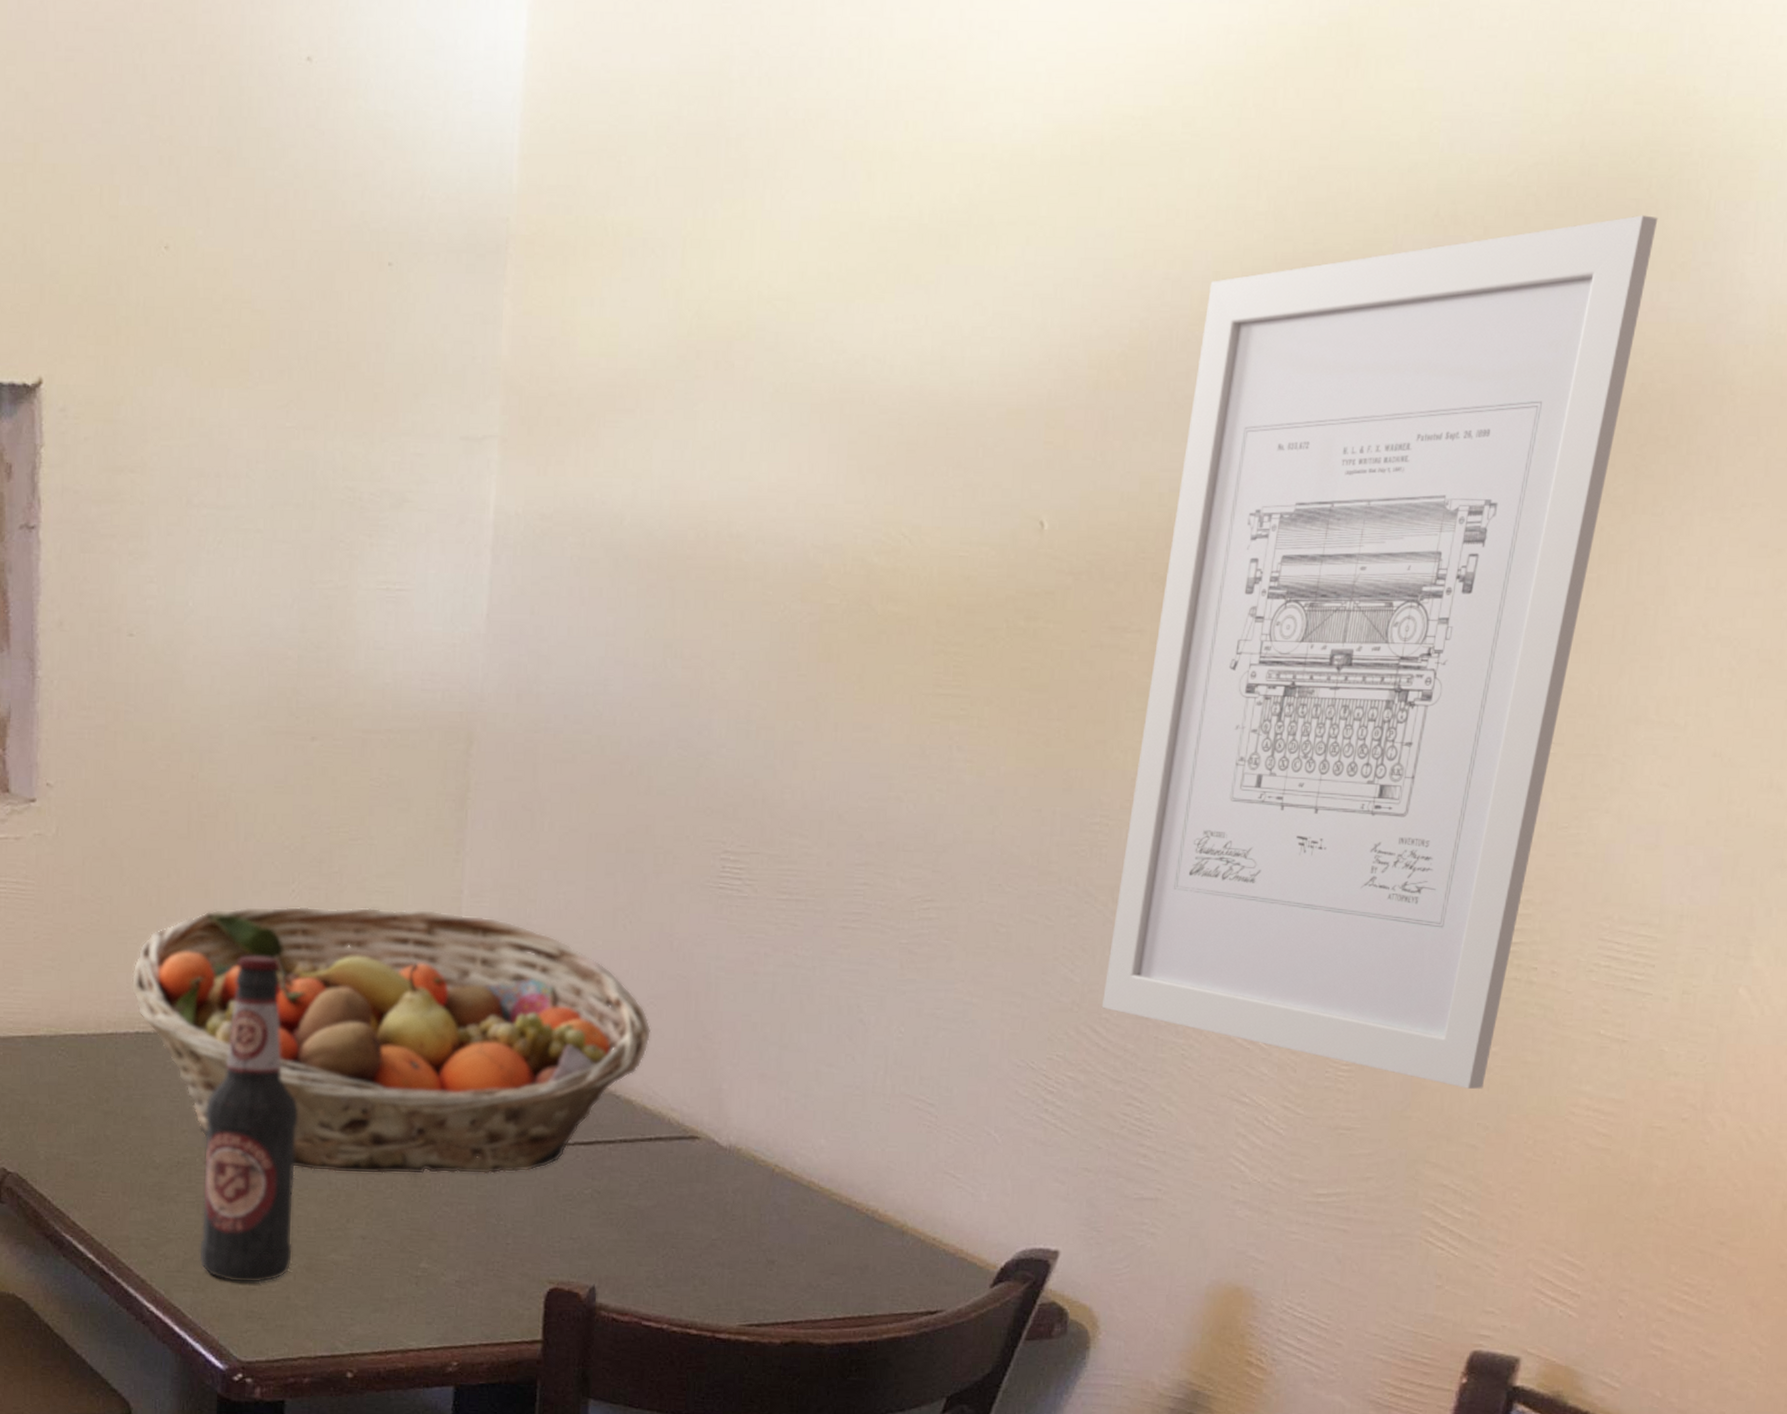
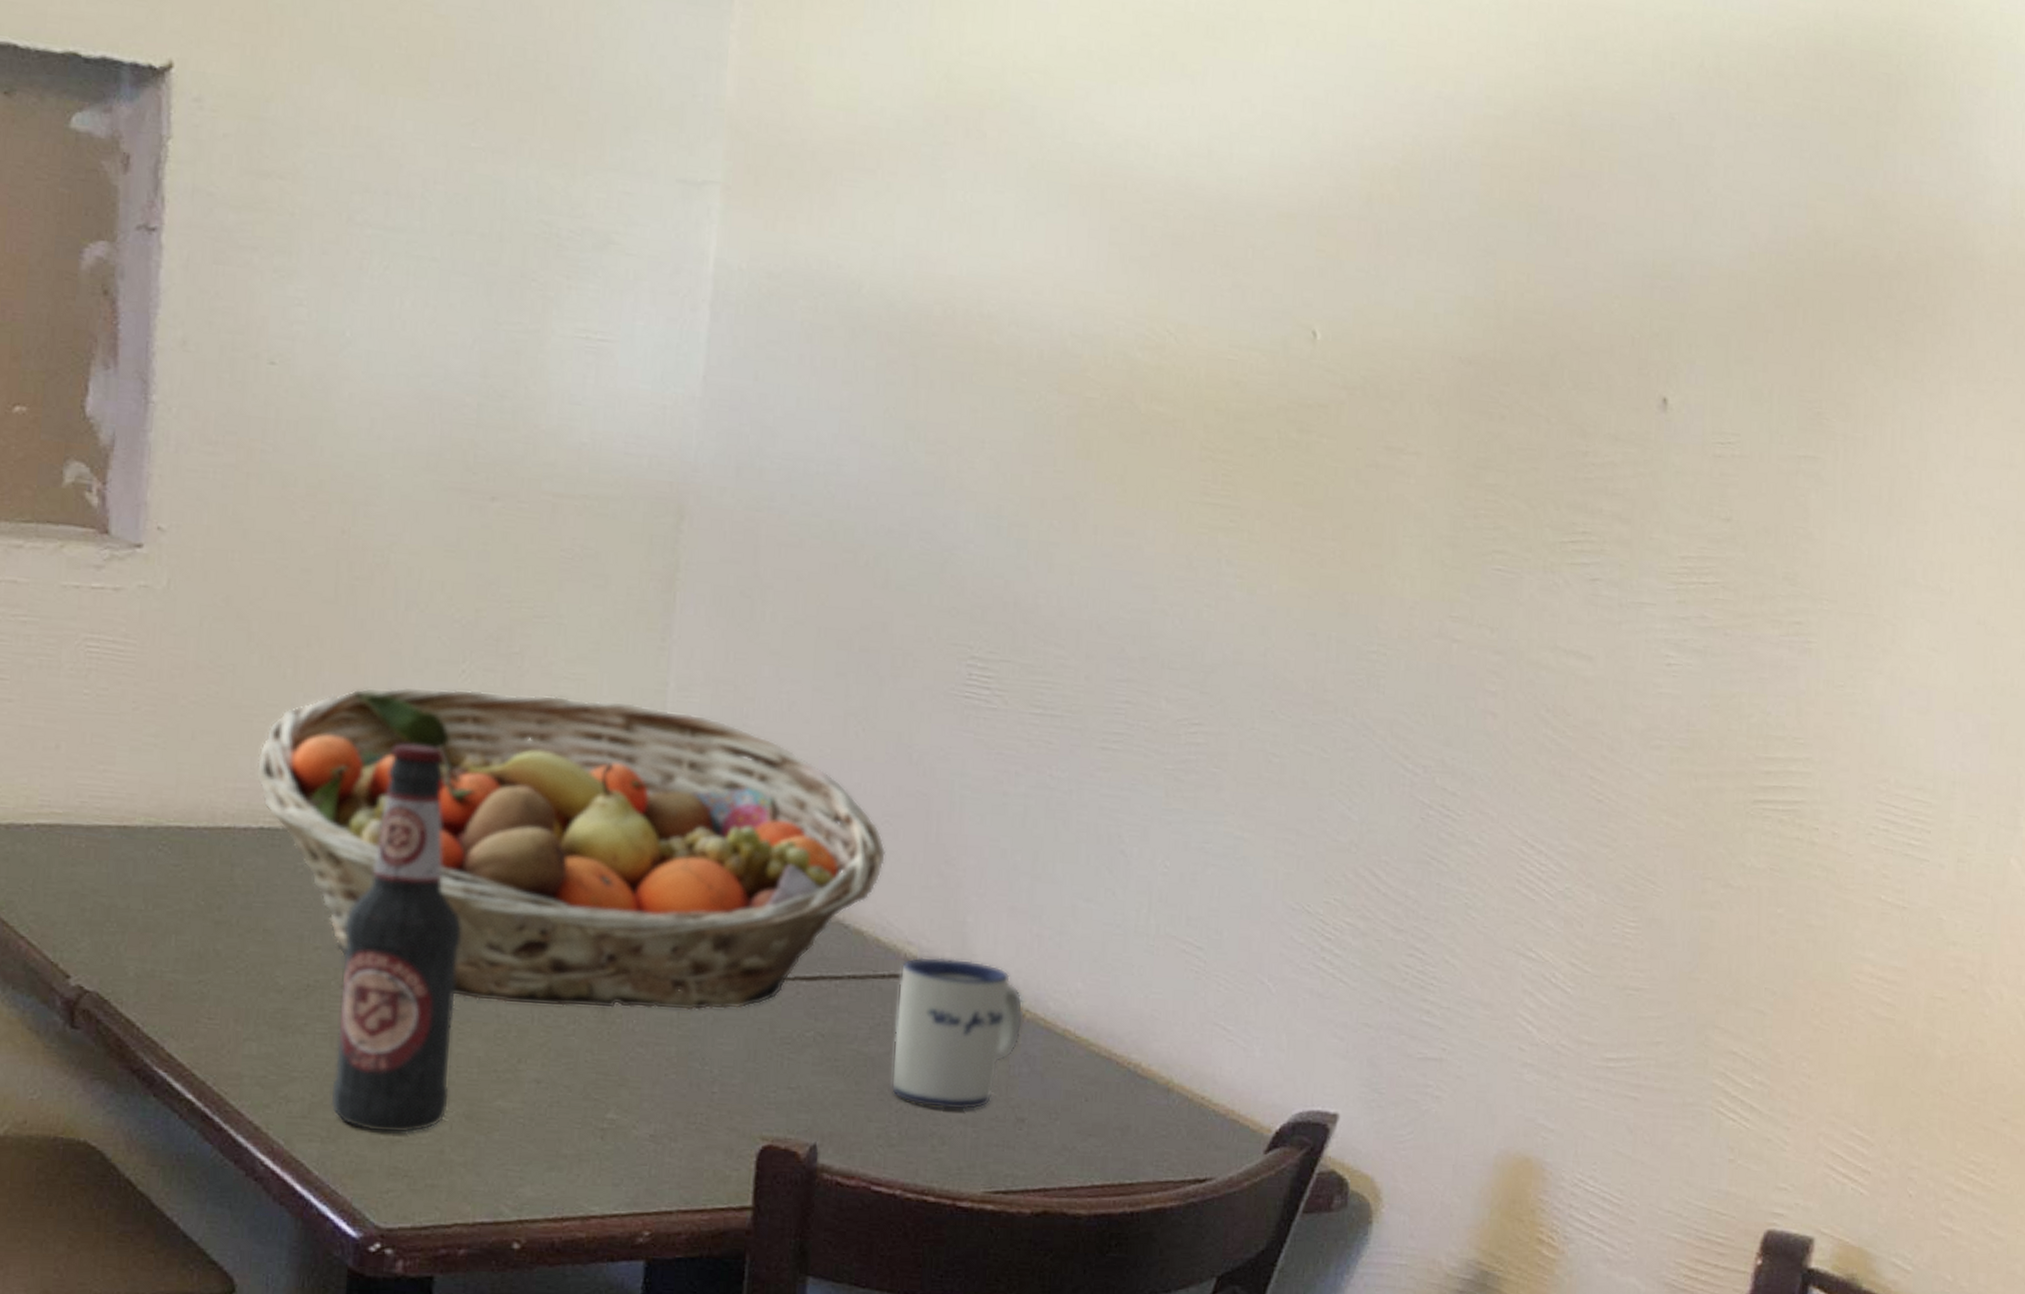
mug: none [658,1121,773,1254] -> present [891,956,1023,1110]
wall art: present [1101,215,1658,1089] -> none [1381,89,1908,952]

